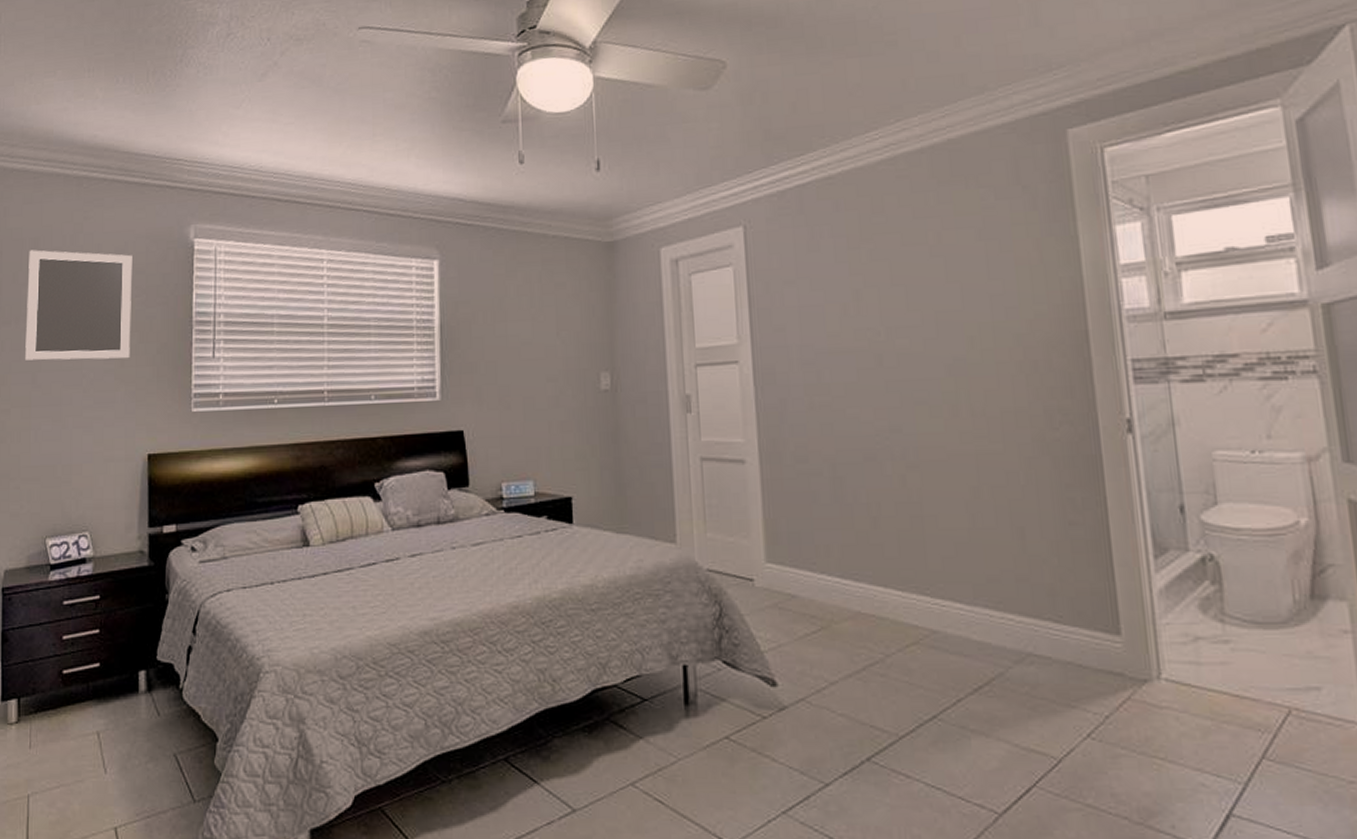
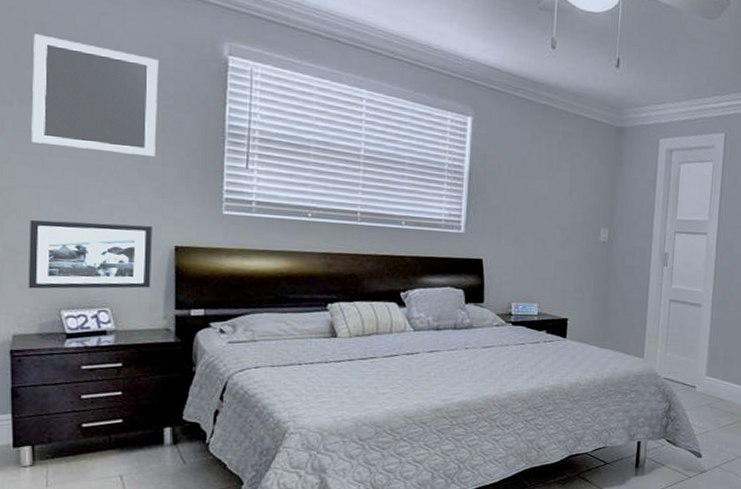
picture frame: none [18,434,127,517] -> present [28,219,152,289]

